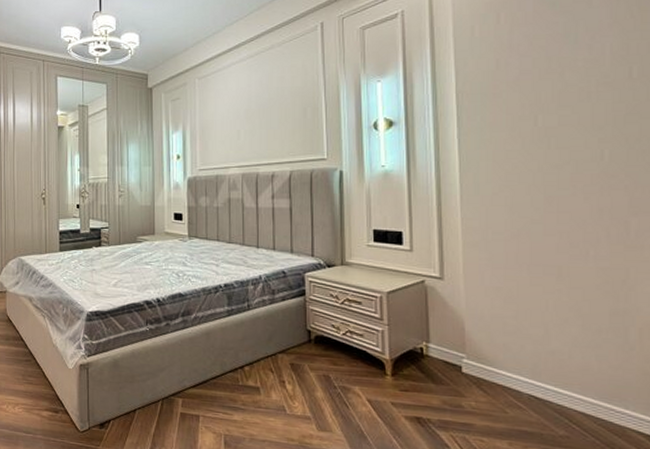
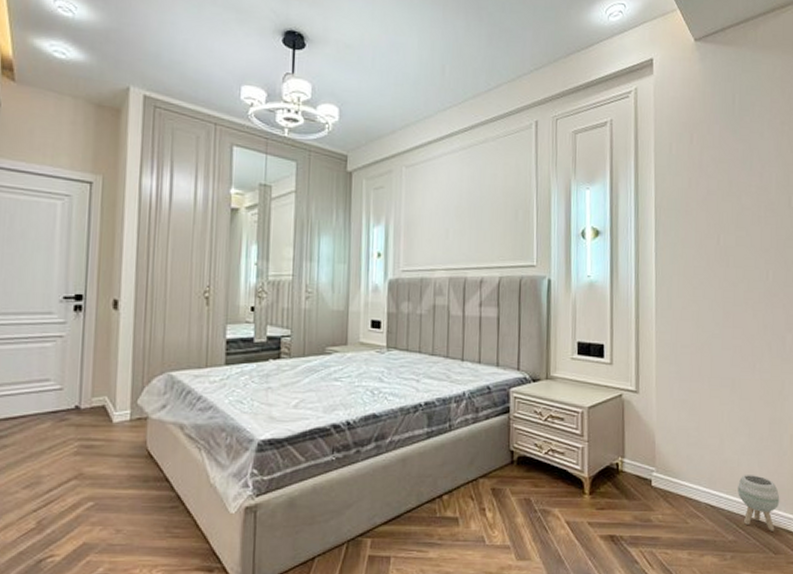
planter: none [569,368,627,431] -> present [738,475,780,531]

